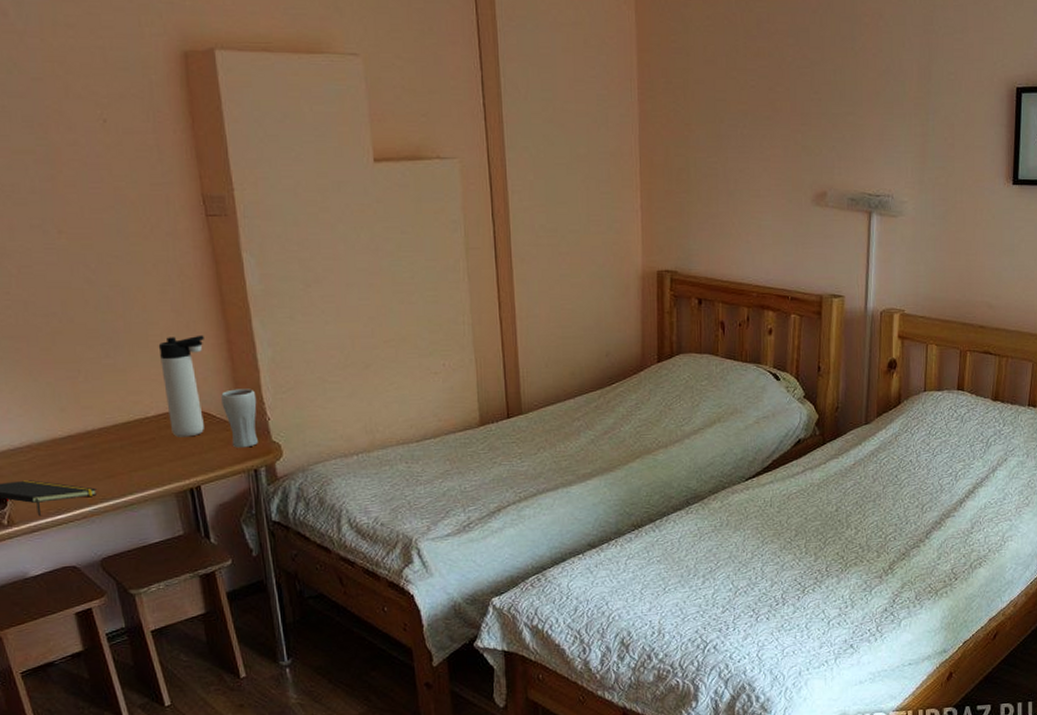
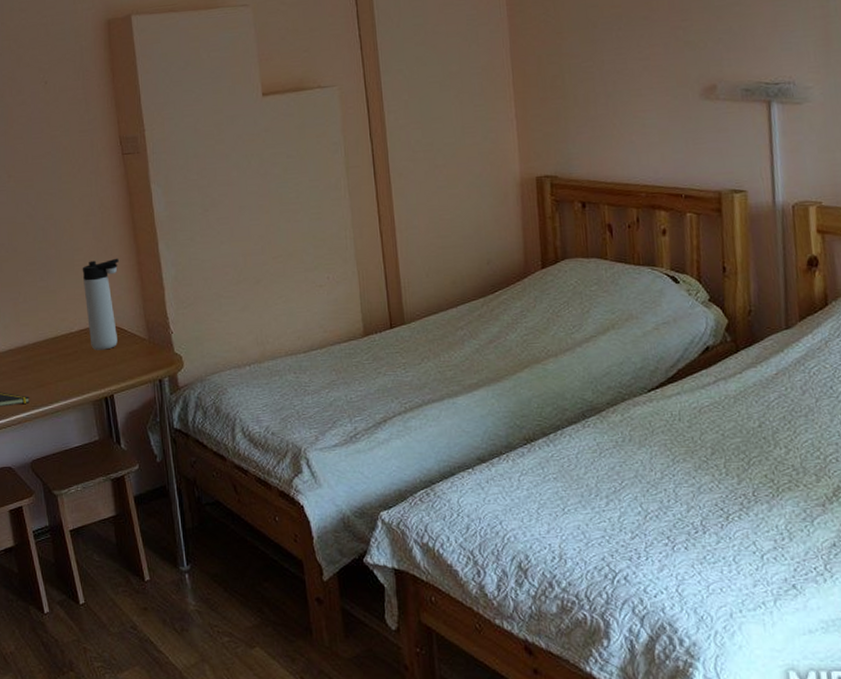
drinking glass: present [221,389,258,448] -> none [132,305,162,360]

